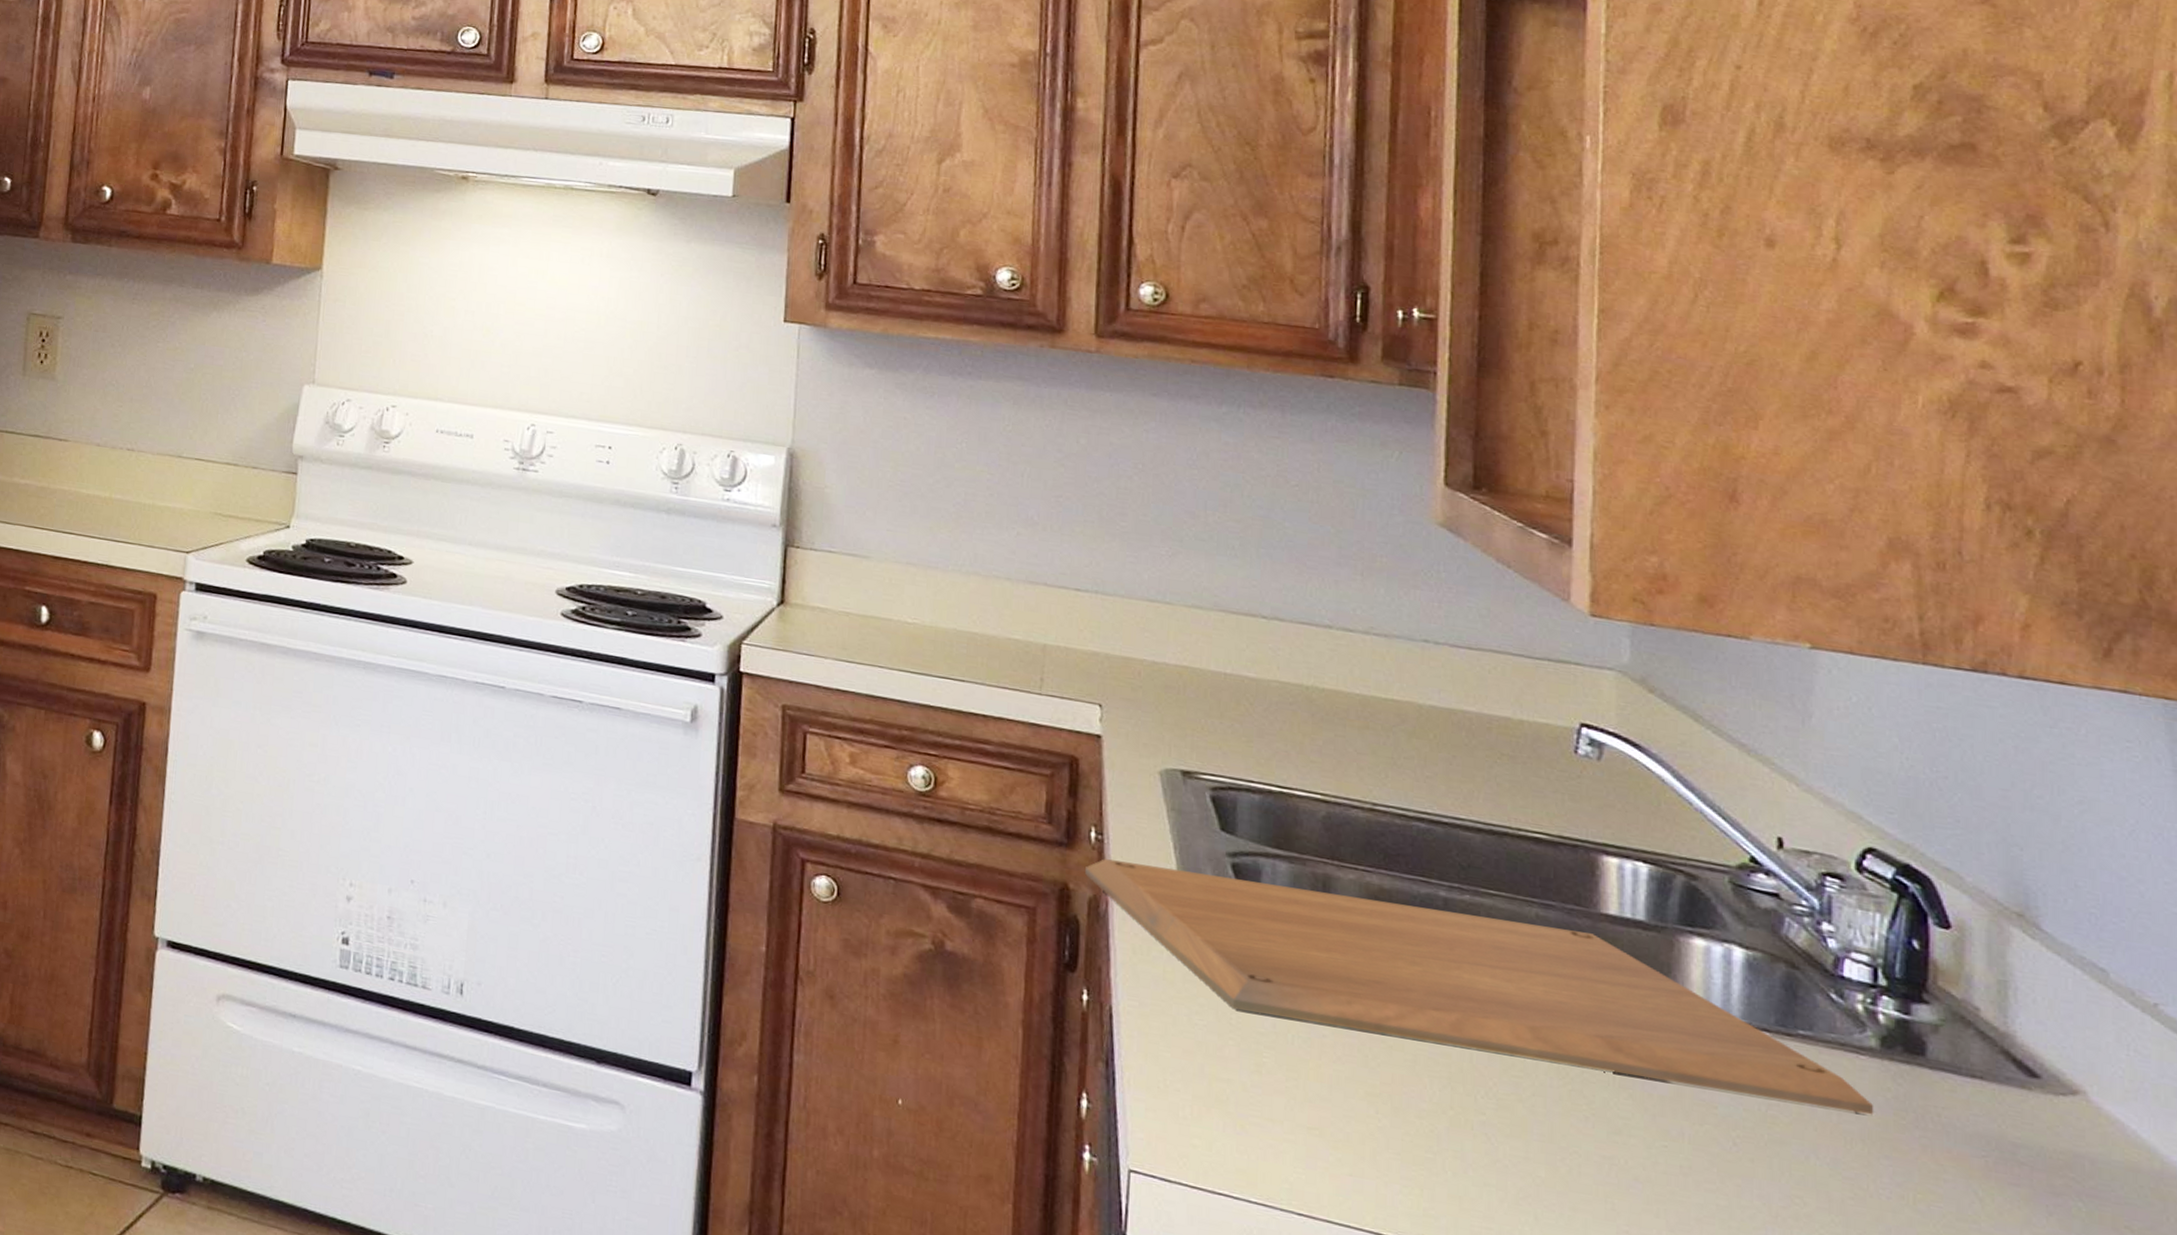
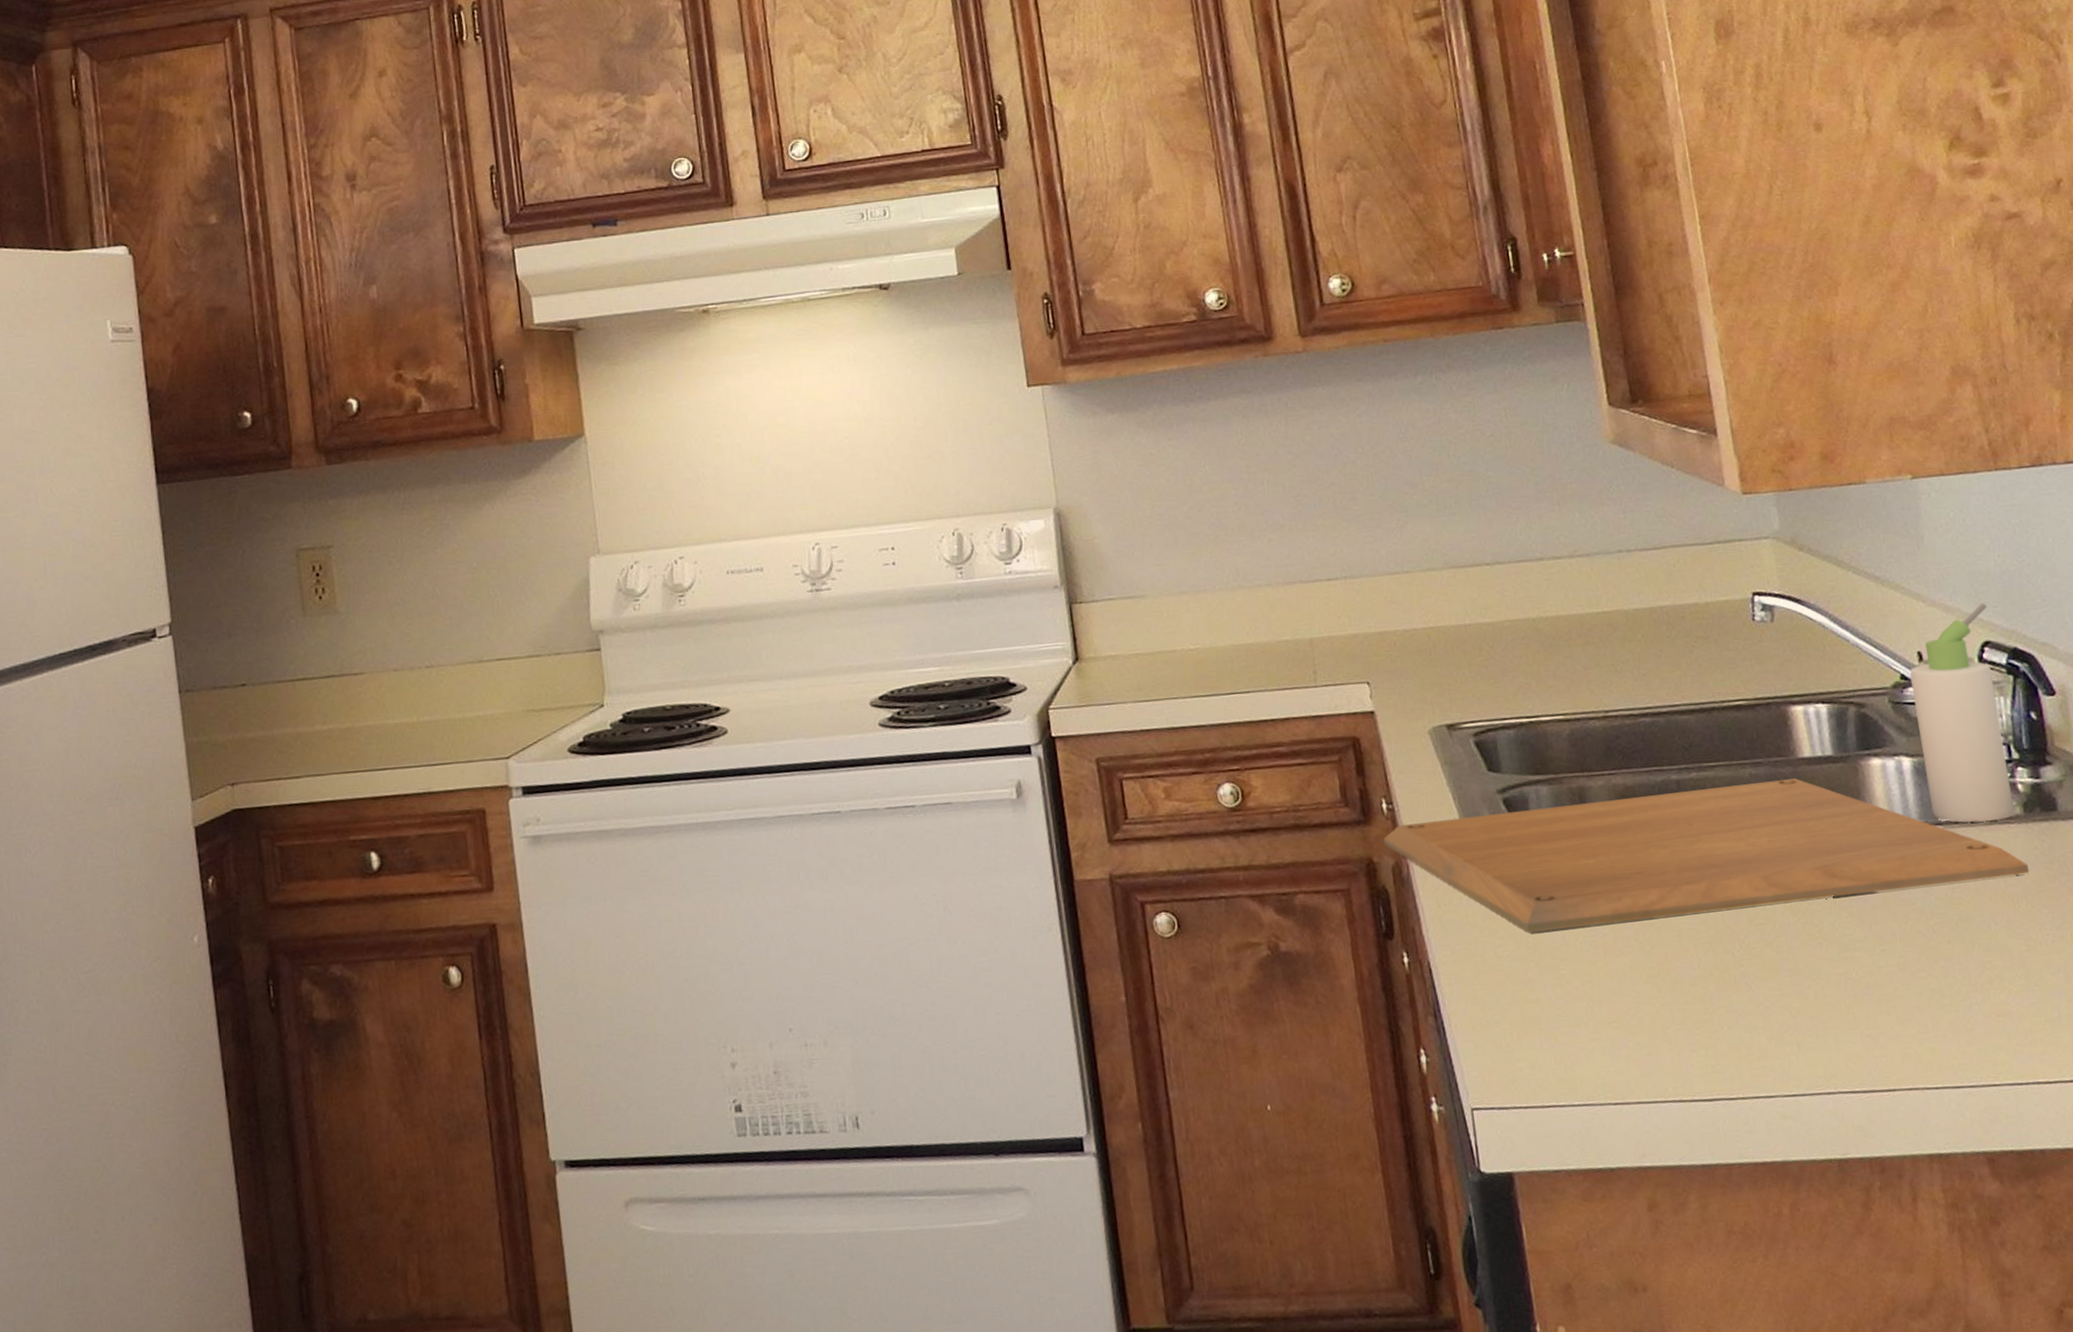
bottle: none [1760,805,1879,1047] -> present [1910,603,2014,822]

